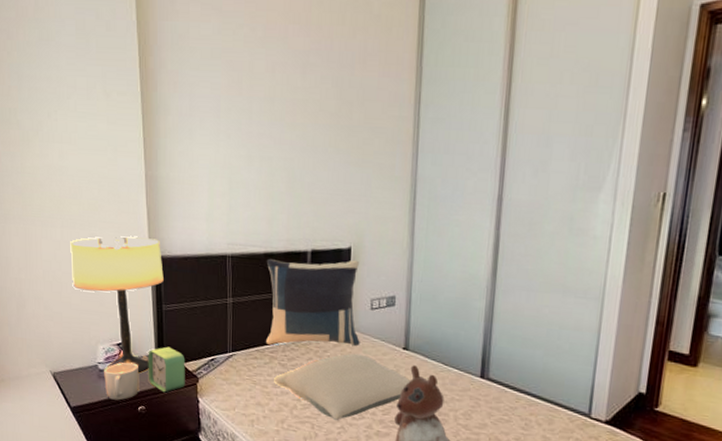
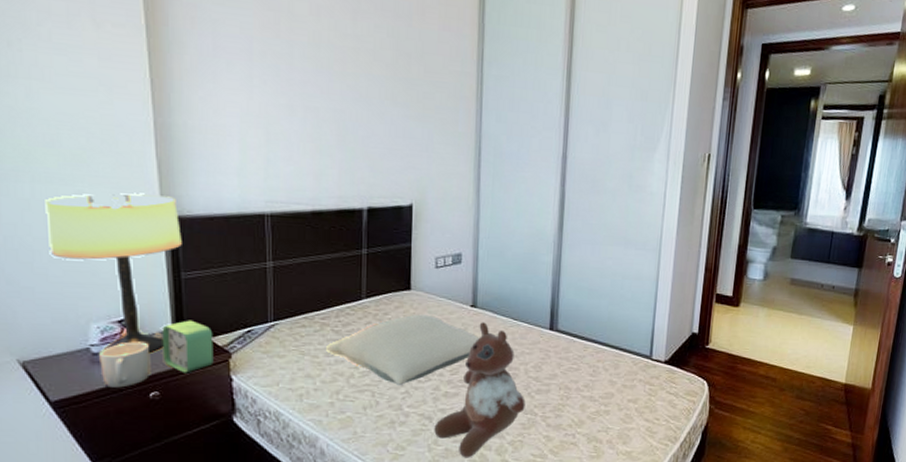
pillow: present [265,259,360,346] -> none [314,217,425,312]

